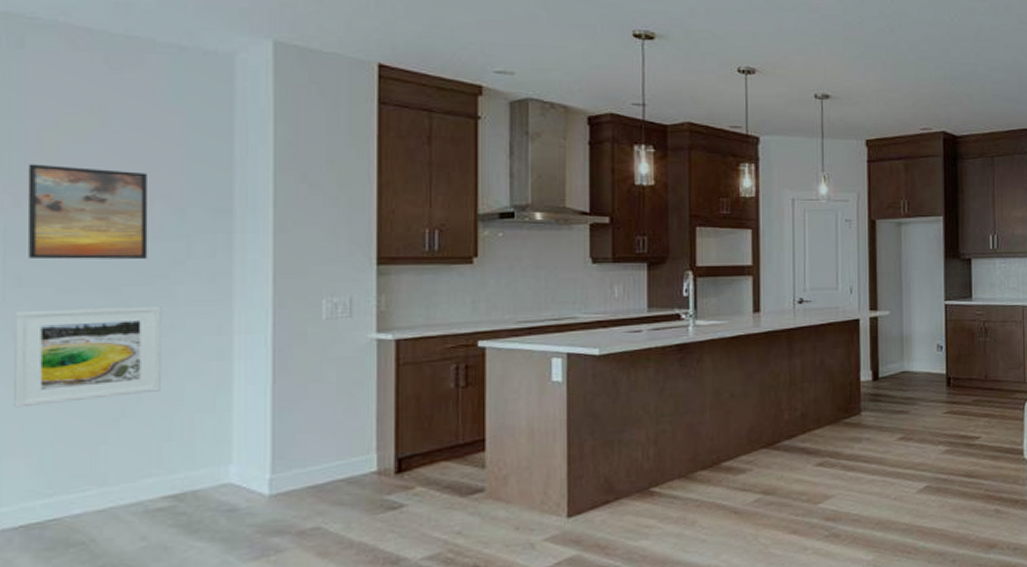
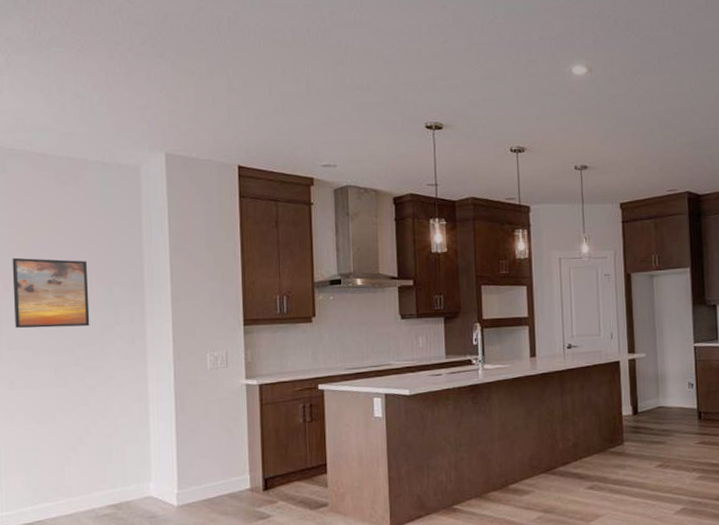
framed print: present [13,305,161,408] -> none [8,361,103,439]

